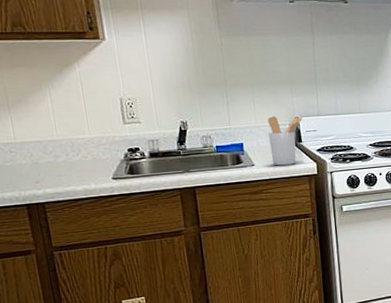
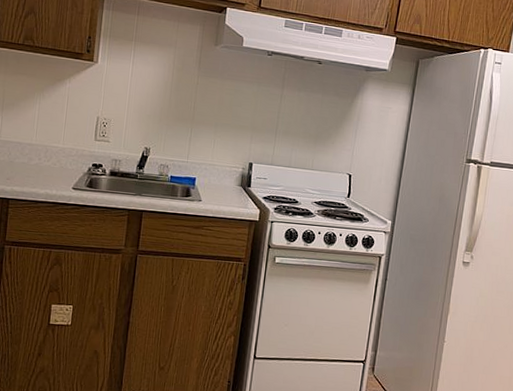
utensil holder: present [268,116,303,166] -> none [219,157,256,207]

